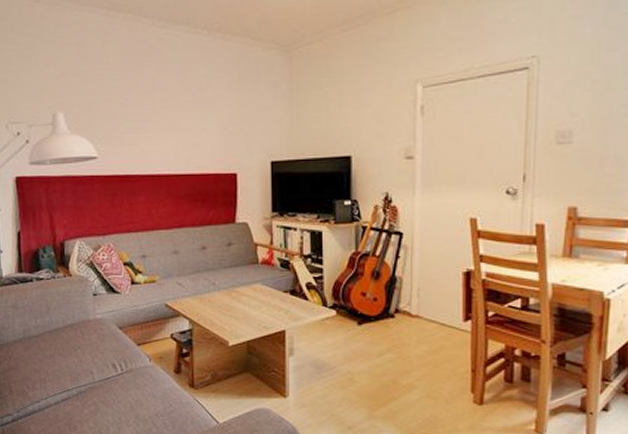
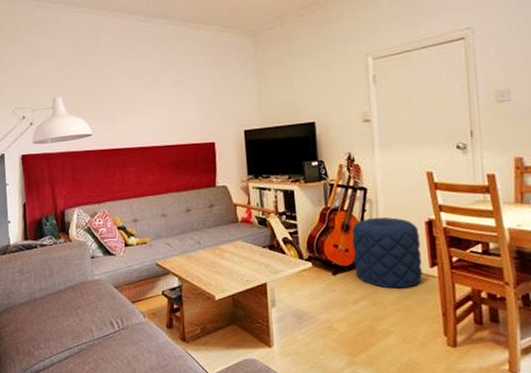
pouf: none [382,265,455,342] -> present [351,217,422,289]

